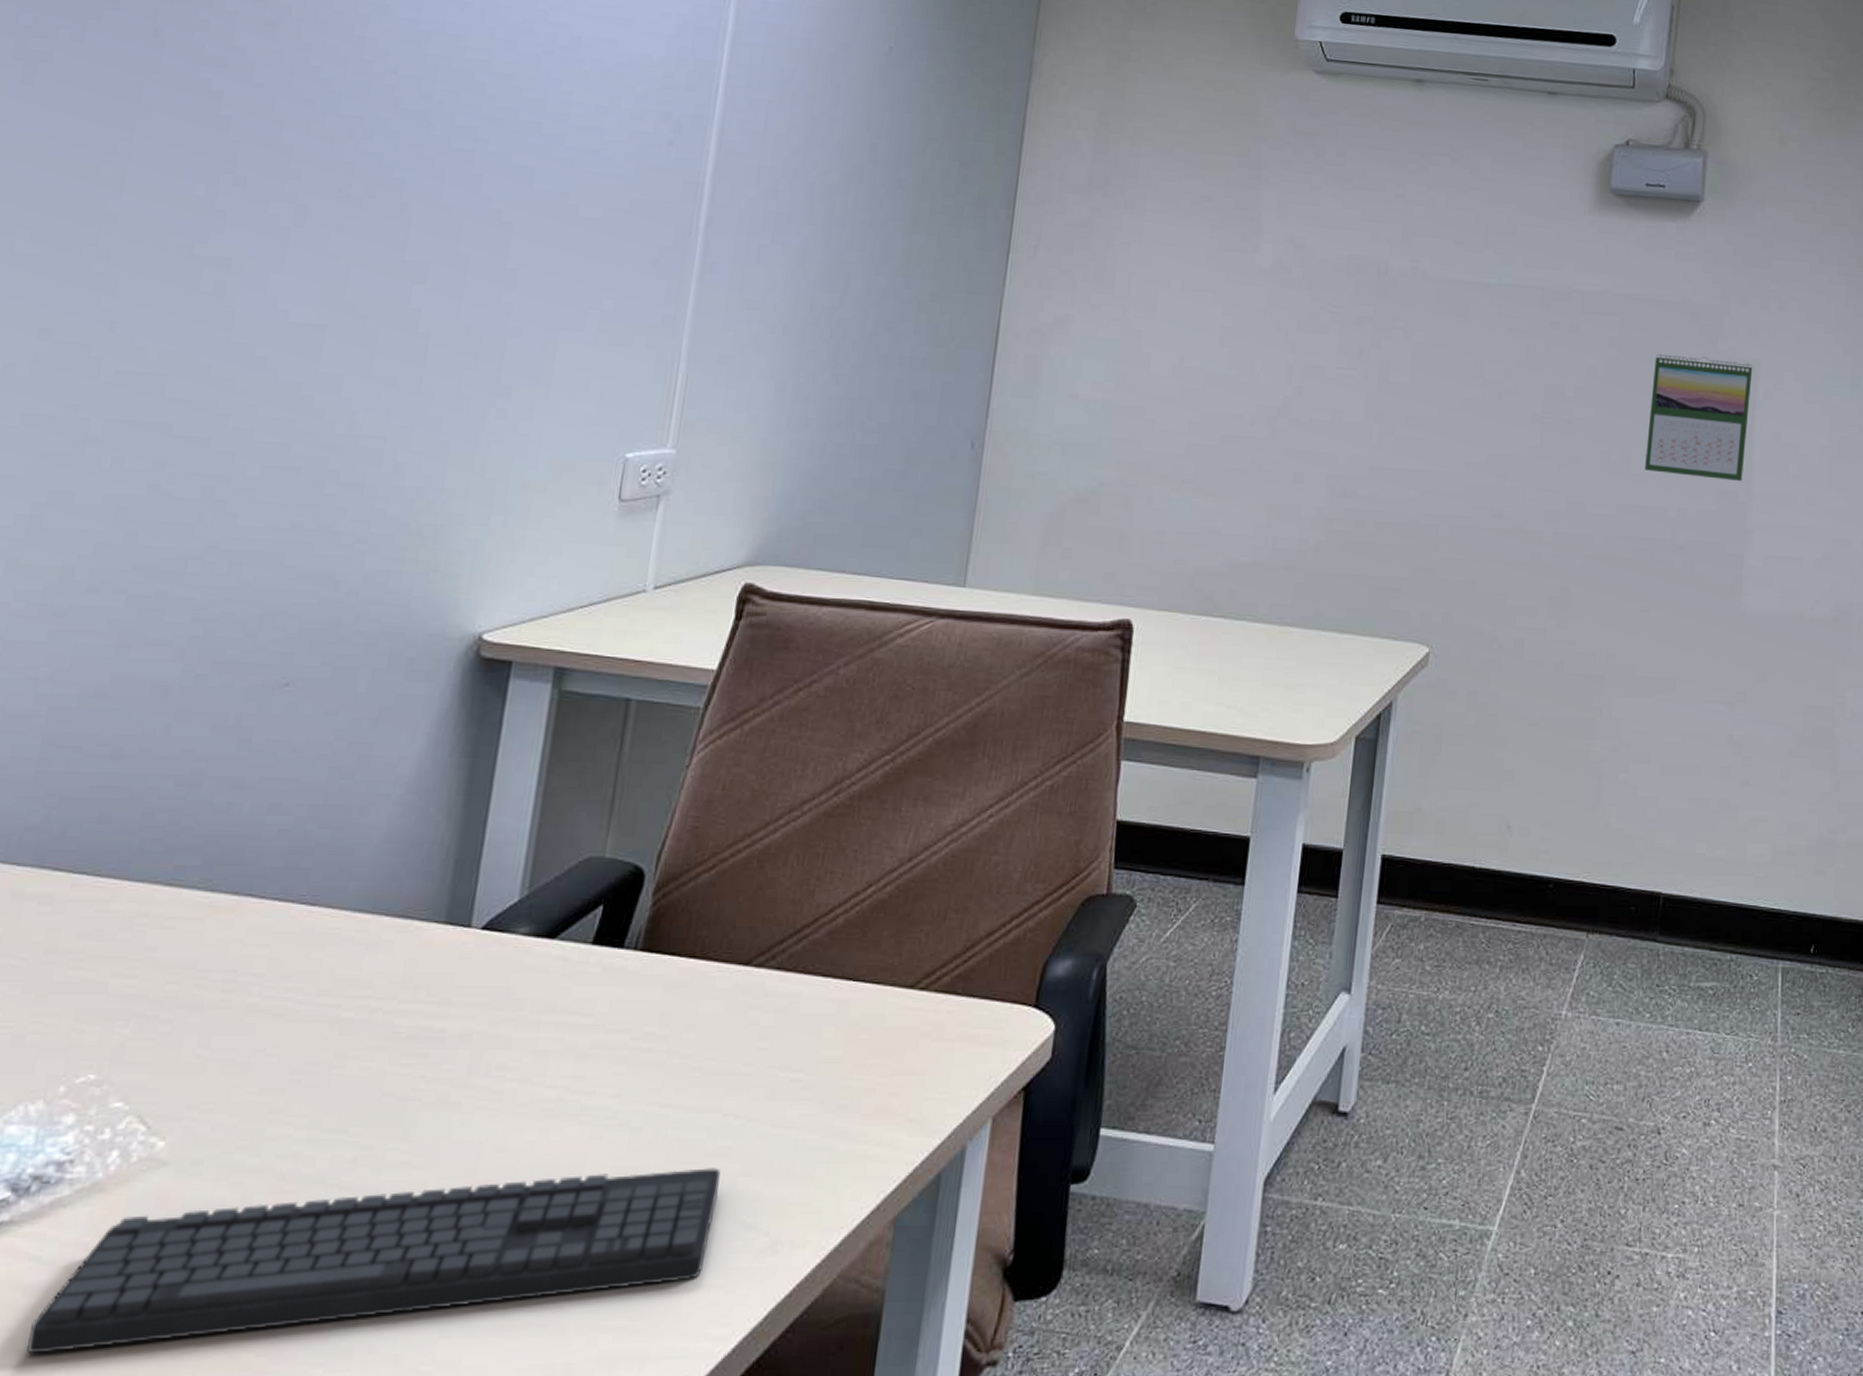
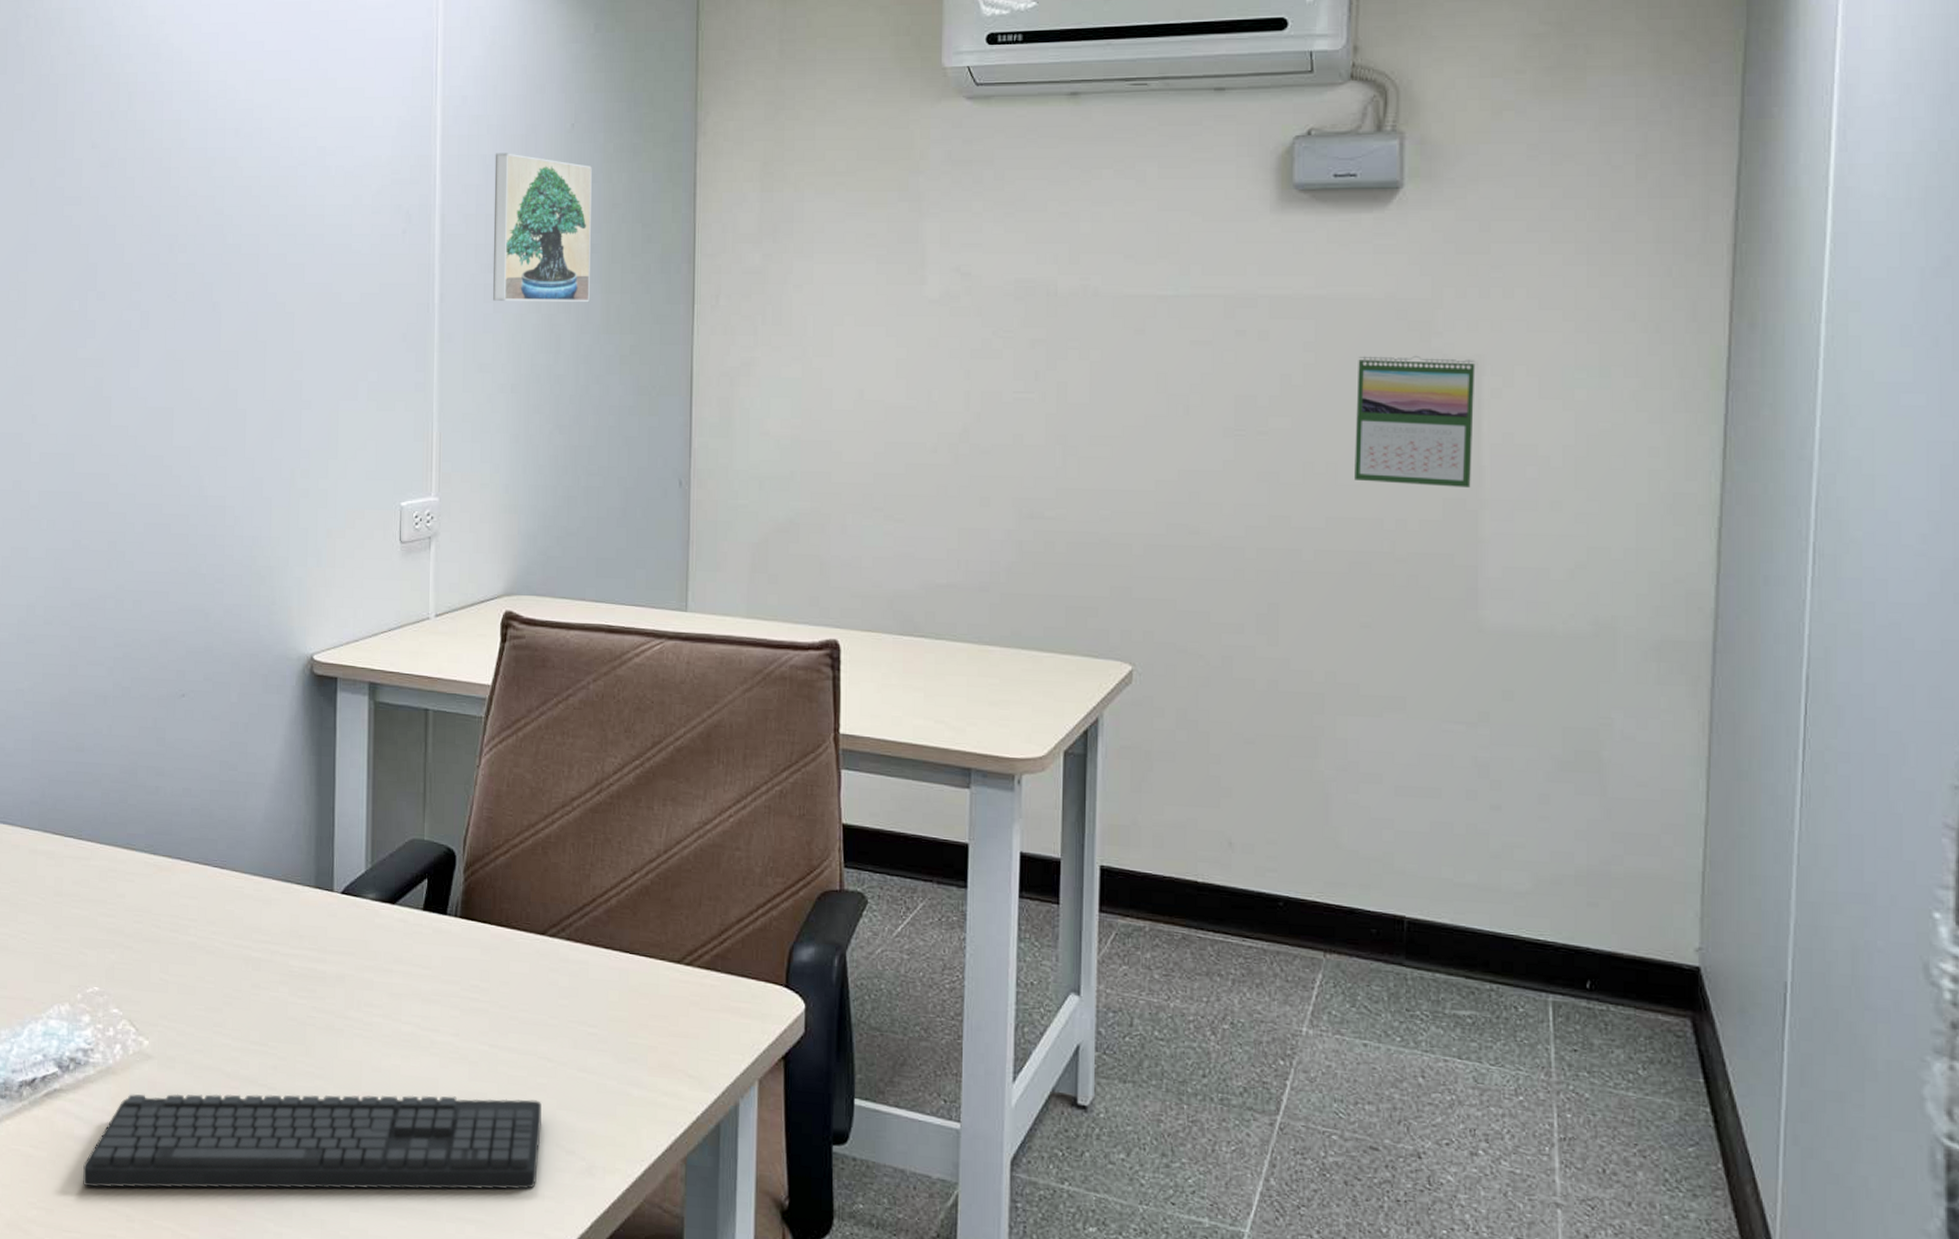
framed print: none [773,68,908,242] -> present [493,153,592,303]

